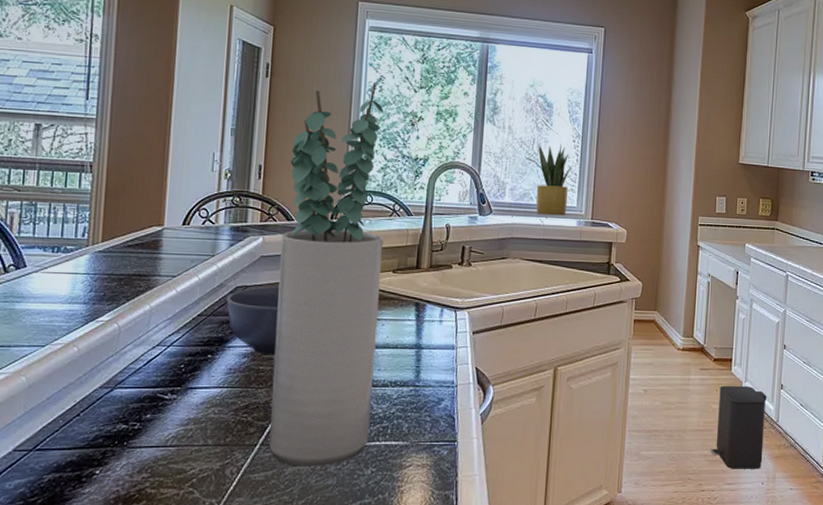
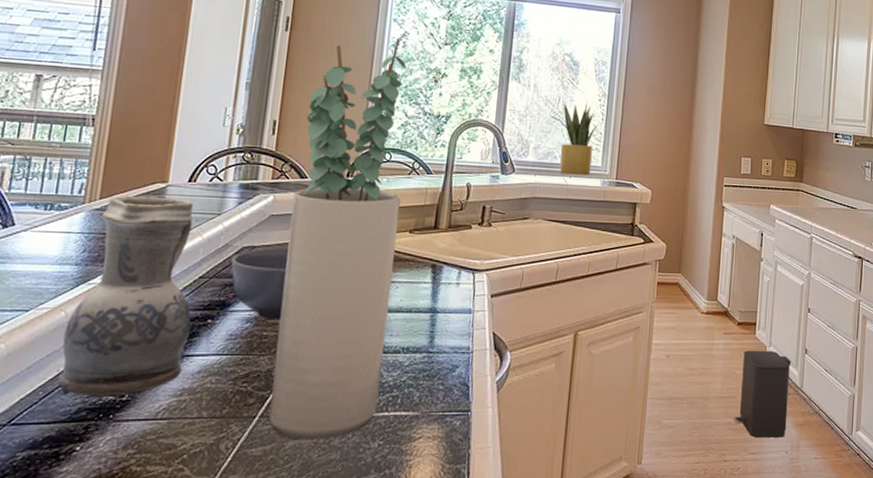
ceramic jug: none [76,238,193,425] -> present [58,195,193,397]

